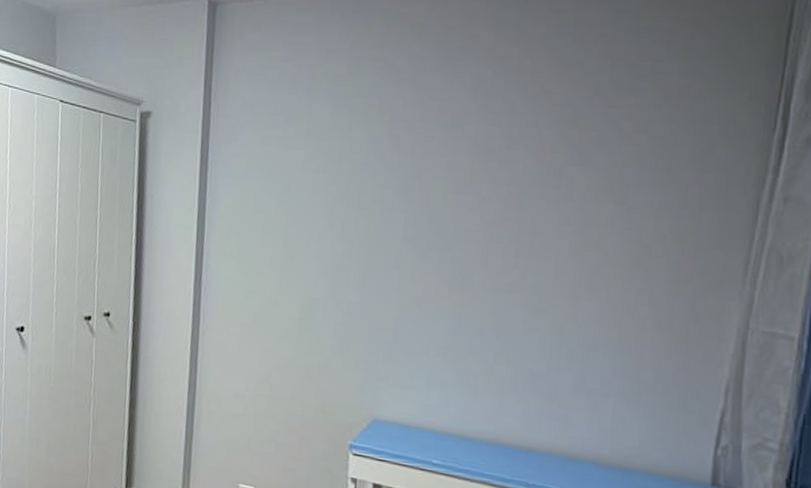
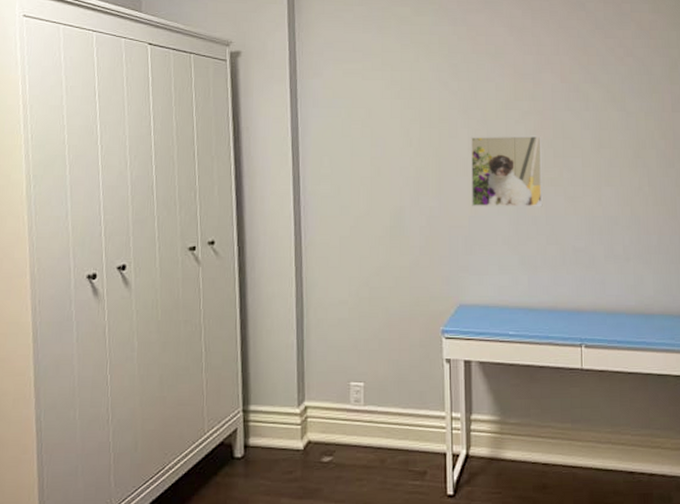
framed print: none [401,223,501,317] -> present [470,135,543,207]

